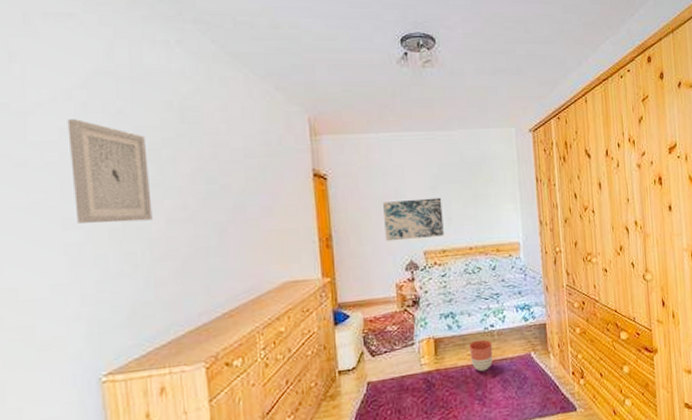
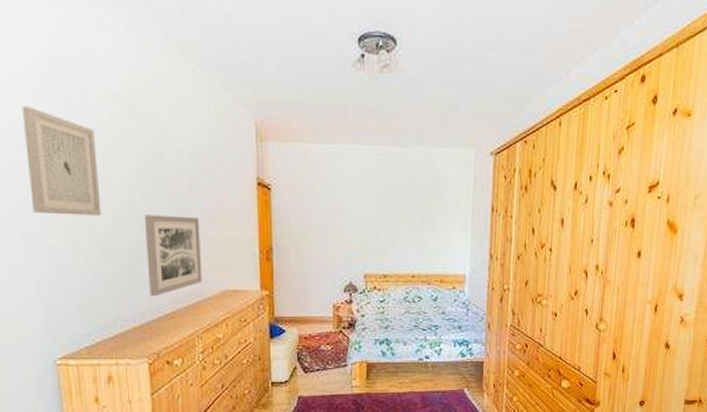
wall art: none [198,212,262,296] -> present [144,215,203,296]
wall art: present [383,197,444,242] -> none [326,218,387,261]
planter: present [469,339,493,372] -> none [401,370,426,401]

